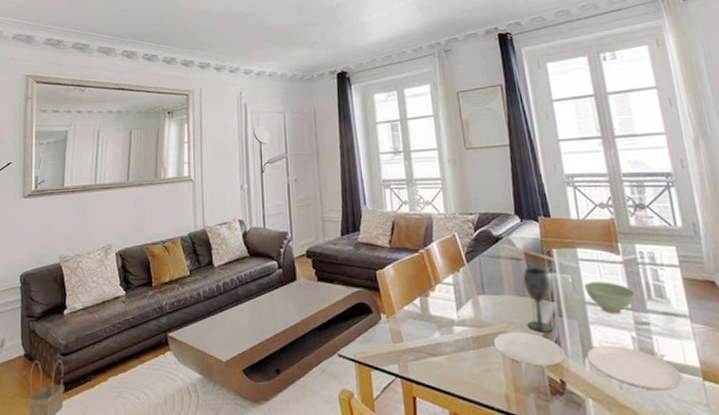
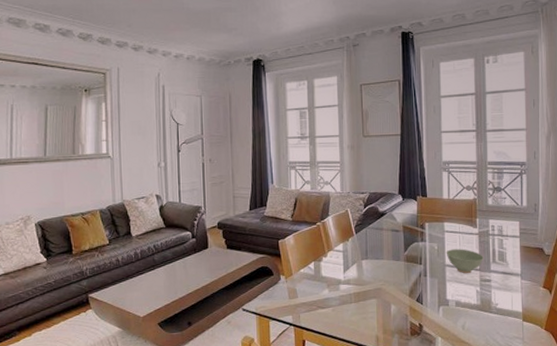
plate: present [494,332,565,367] -> none [371,288,425,315]
wine glass: present [522,267,554,333] -> none [399,237,420,289]
plate: present [586,345,683,391] -> none [441,297,509,330]

